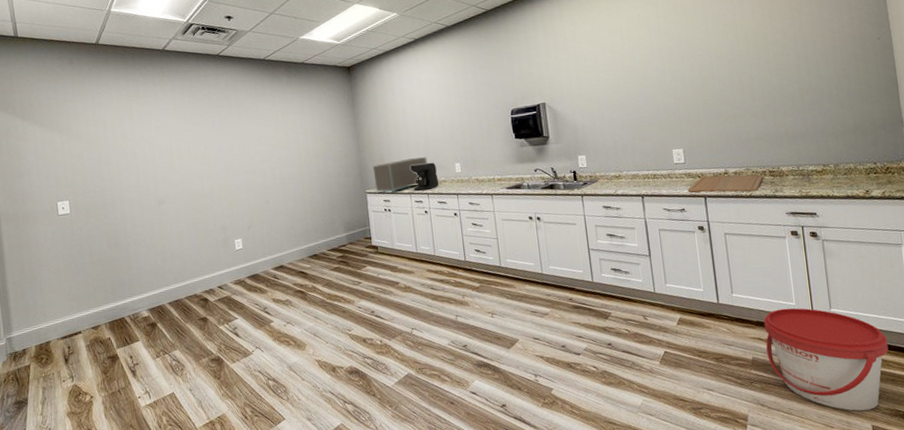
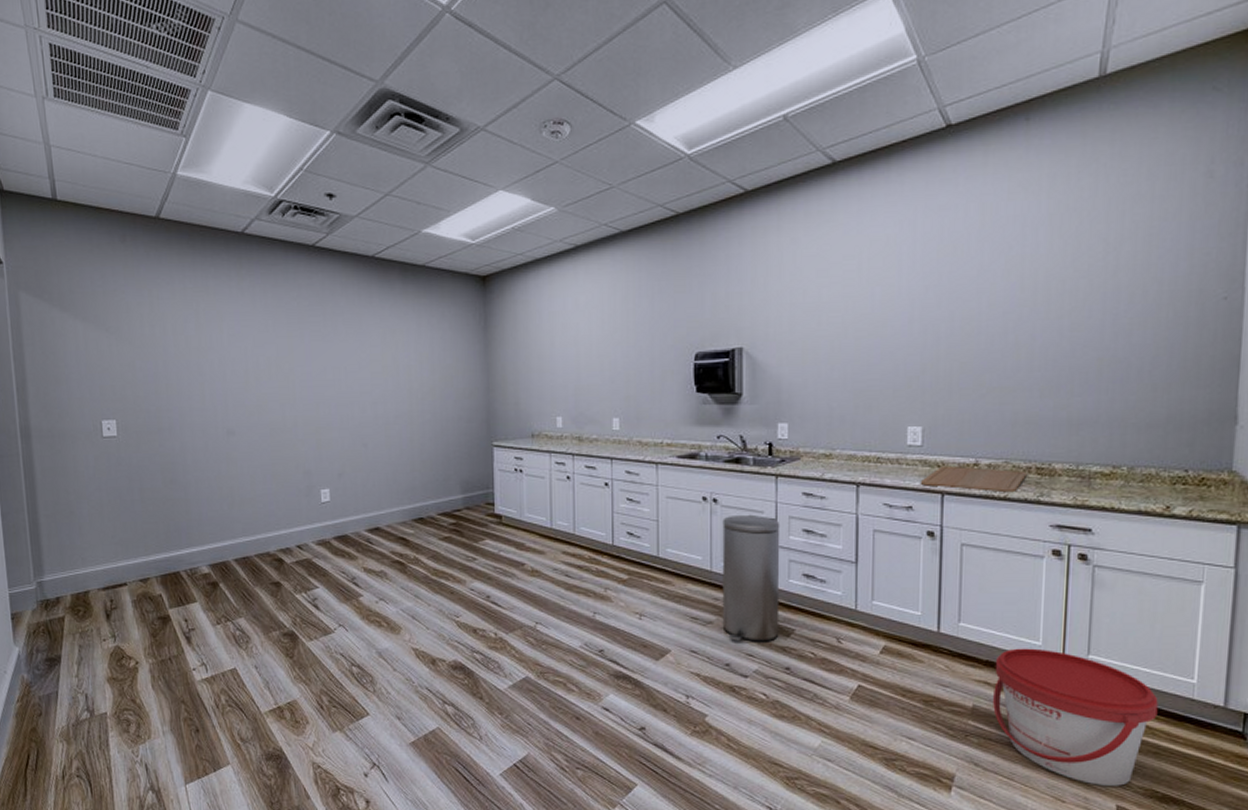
microwave: present [372,157,428,193] -> none [504,406,577,449]
coffee maker: present [410,162,439,191] -> none [554,413,589,450]
pedal bin: none [546,226,600,326] -> present [722,514,780,642]

